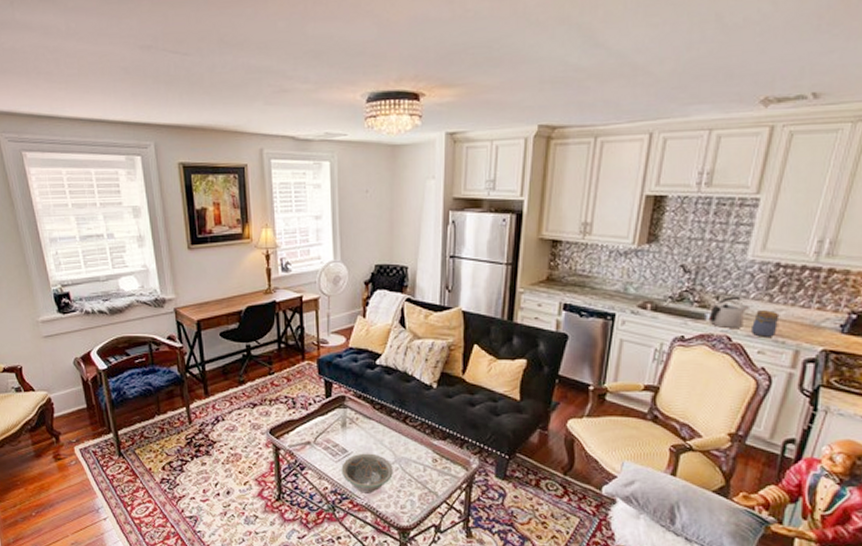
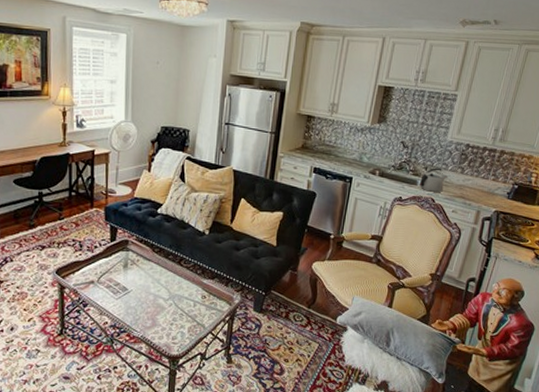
decorative bowl: present [341,453,393,494] -> none [121,291,167,327]
jar: present [752,310,780,337] -> none [448,179,468,200]

